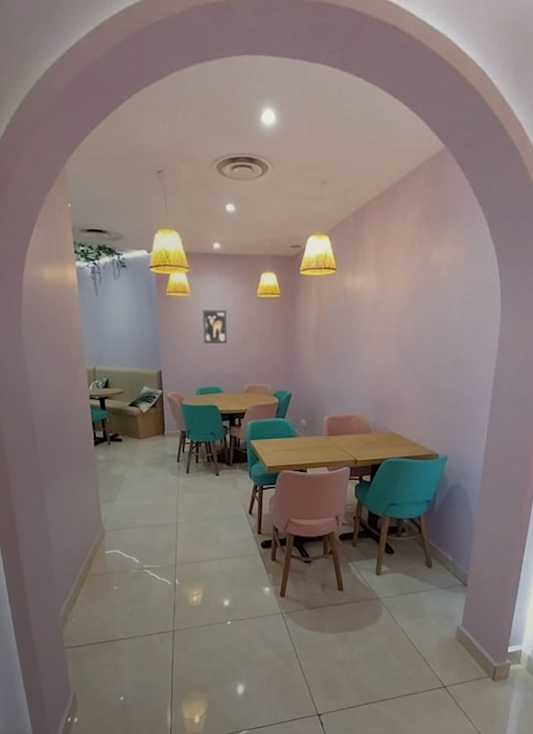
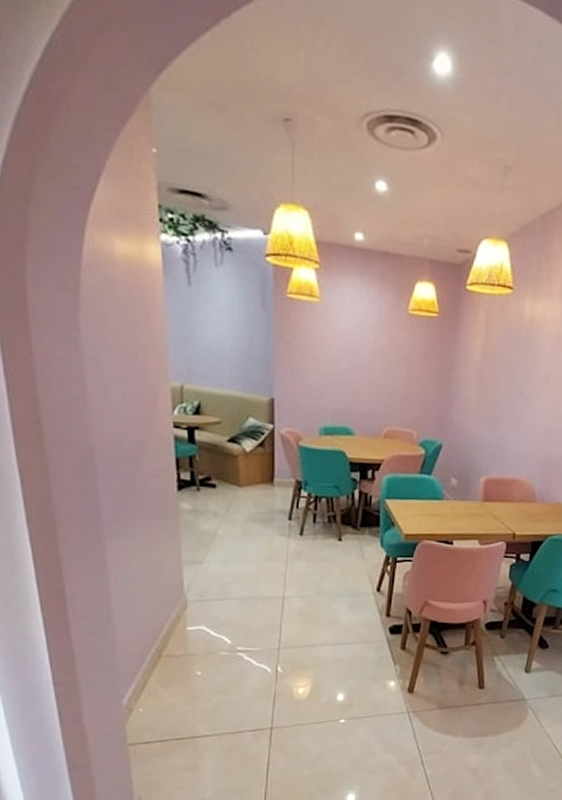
wall art: present [203,309,227,344] -> none [333,322,366,371]

